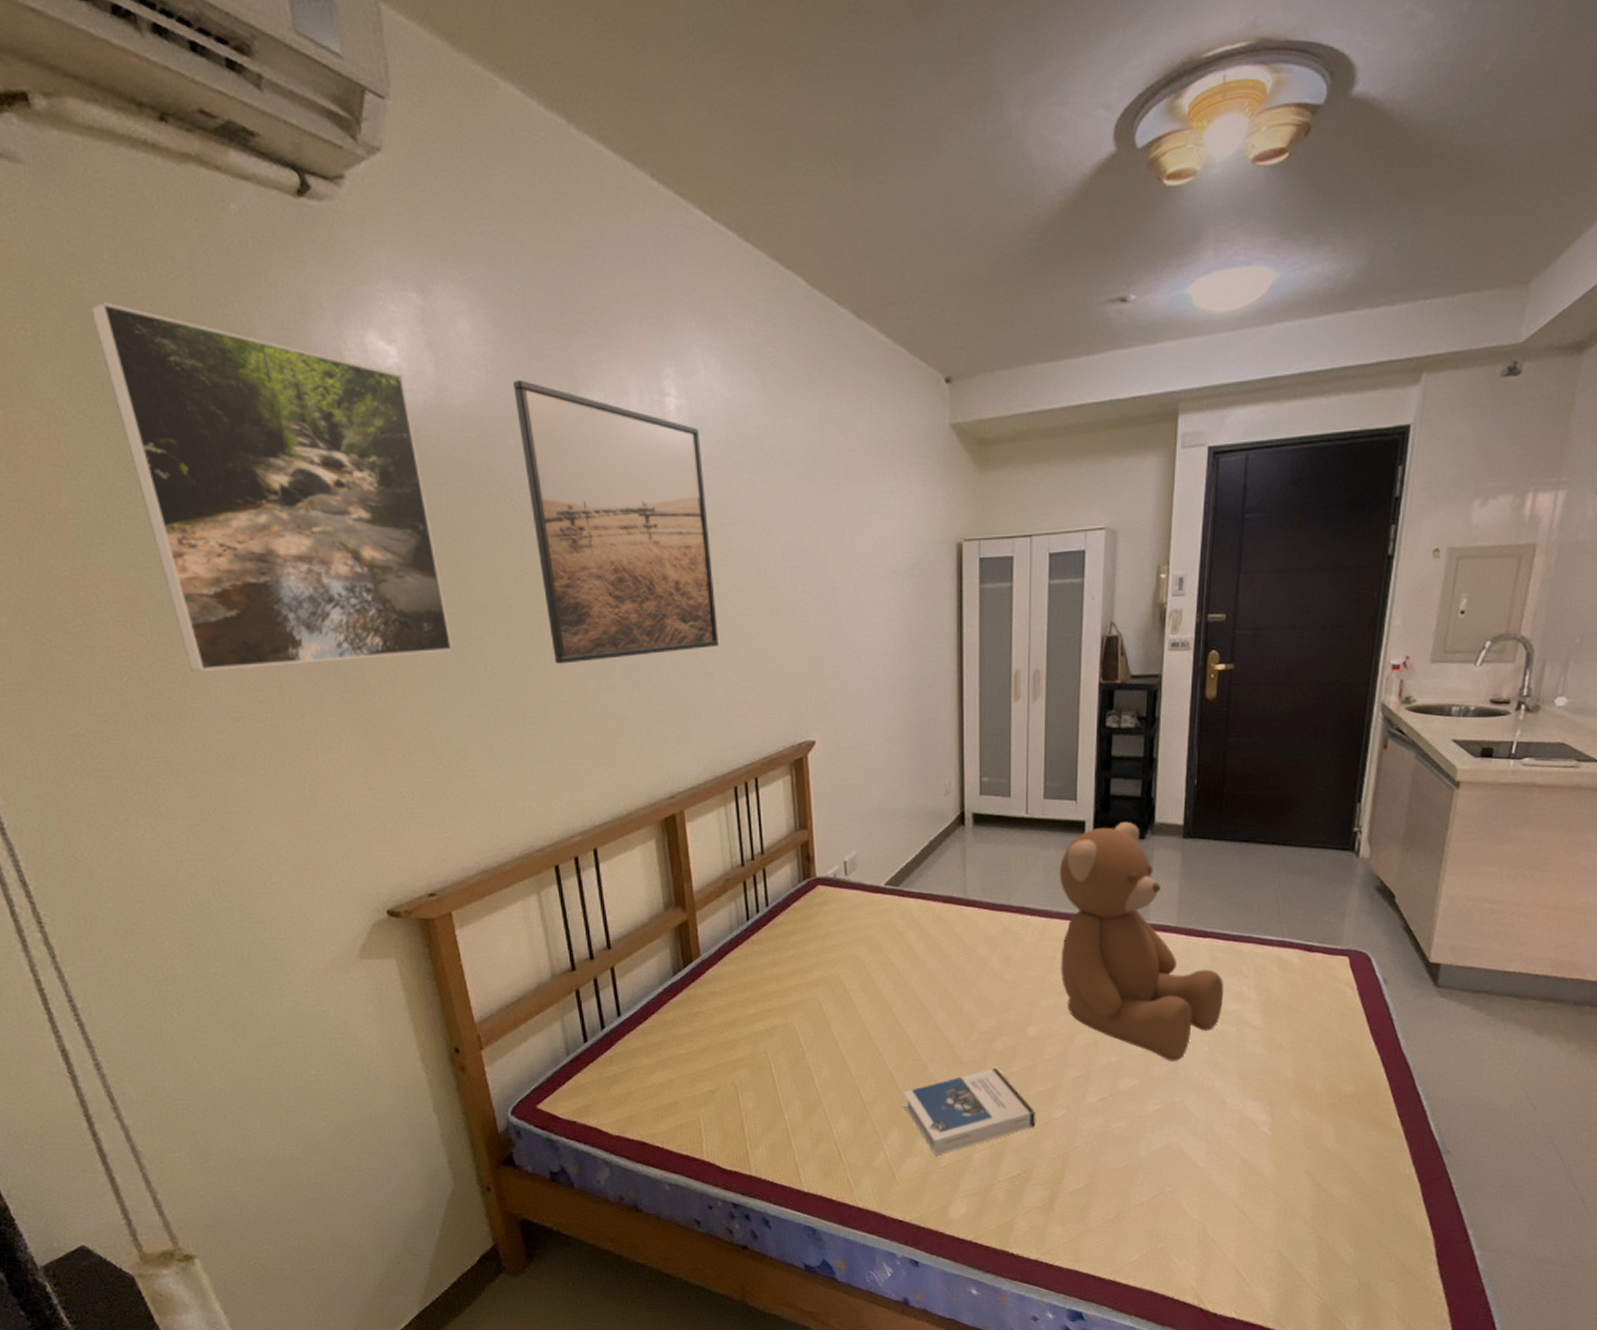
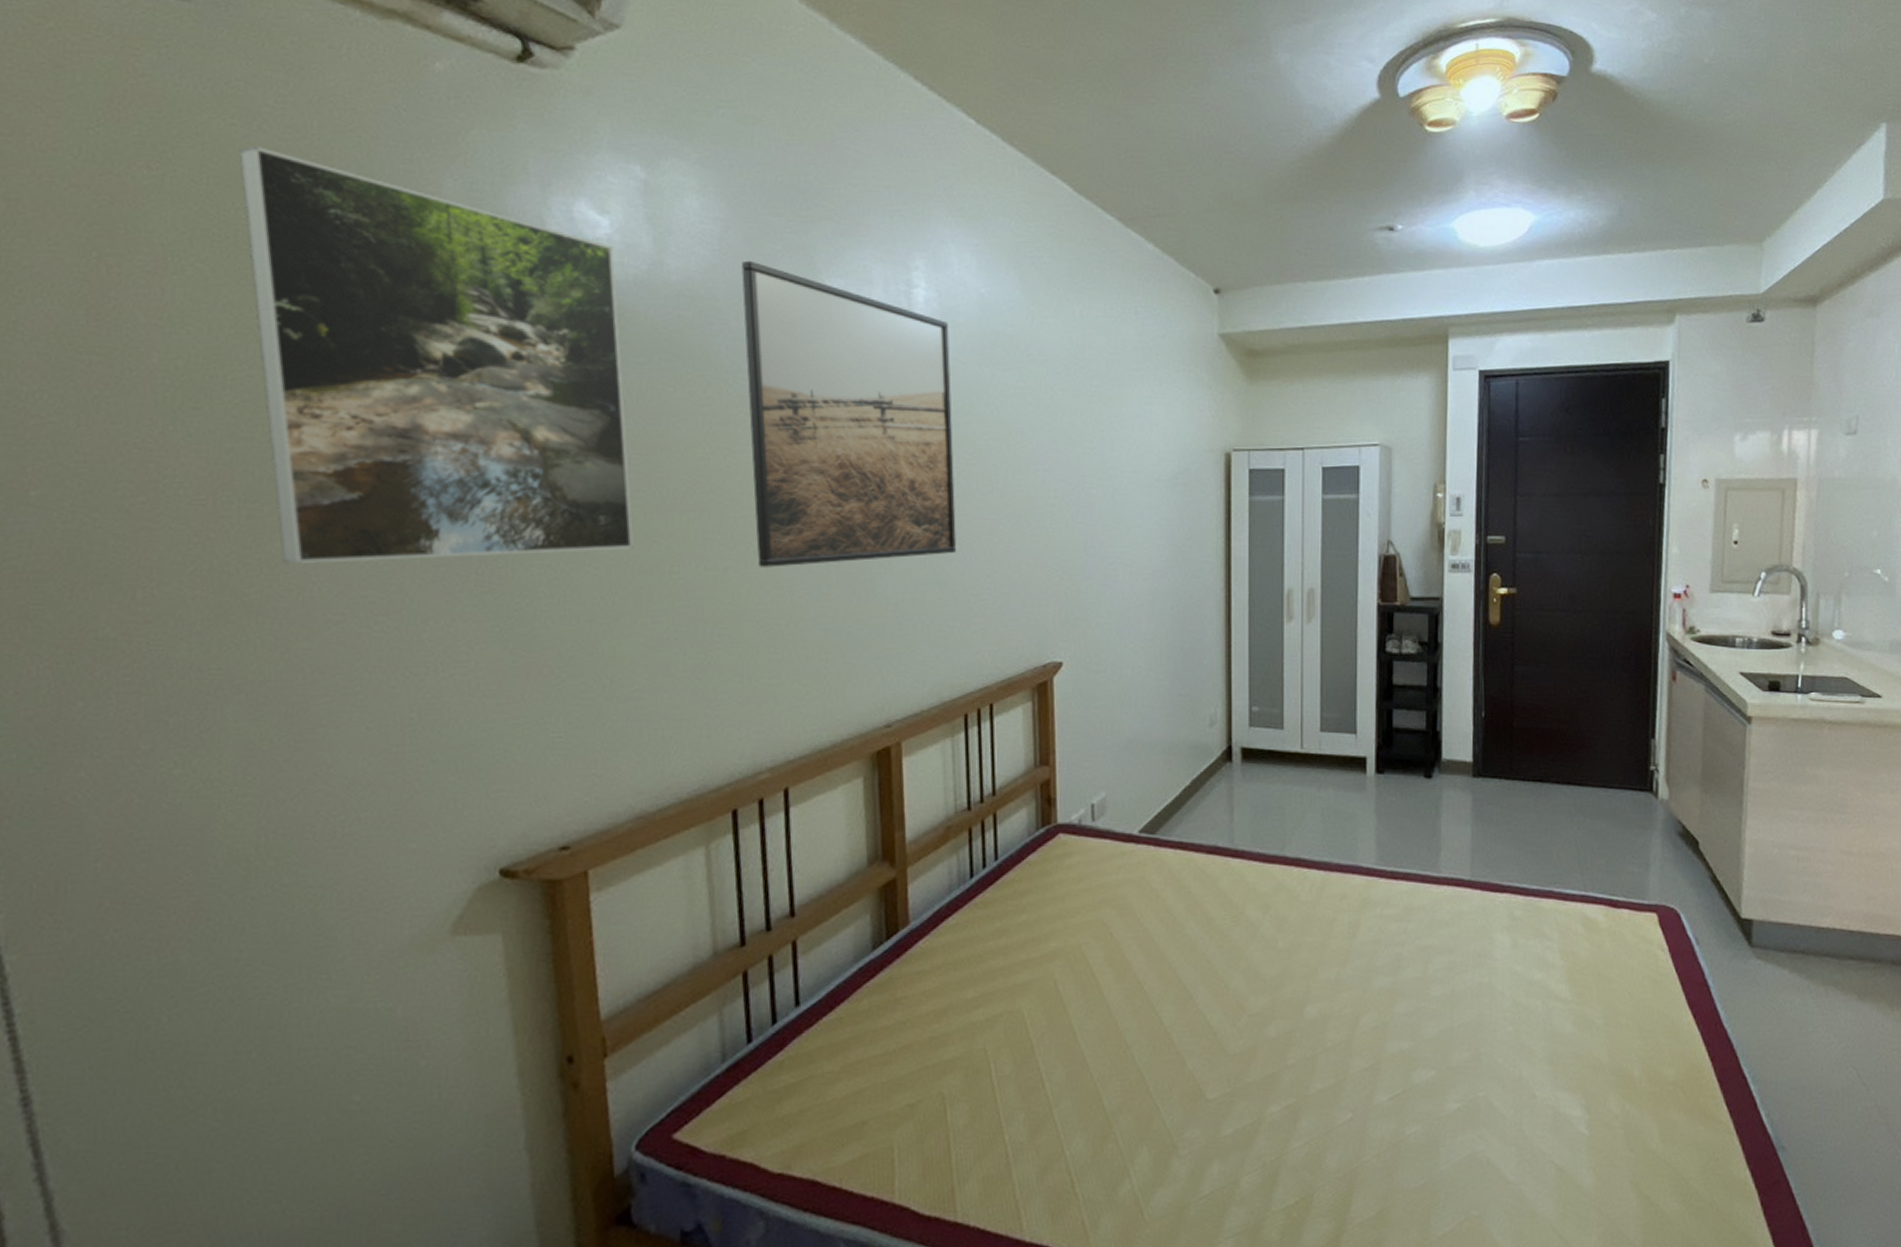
hardback book: present [903,1067,1036,1155] -> none [1155,1060,1317,1181]
teddy bear: present [1059,821,1224,1061] -> none [1338,758,1527,1045]

